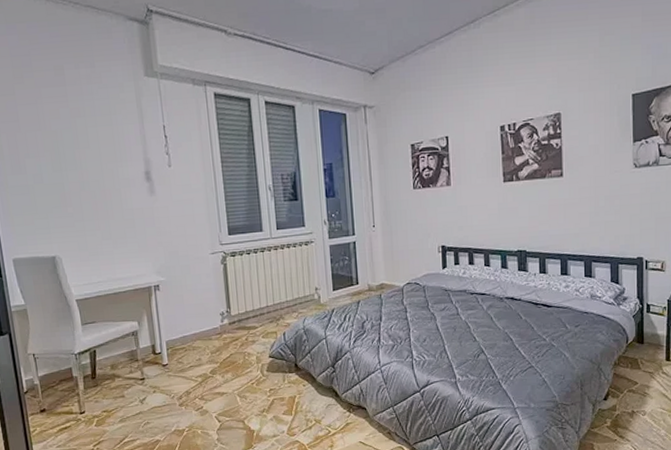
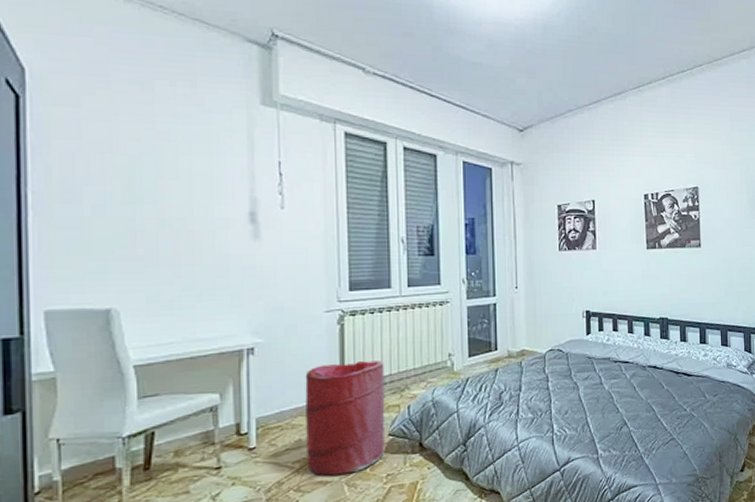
laundry hamper: none [199,294,267,388] -> present [305,360,385,476]

